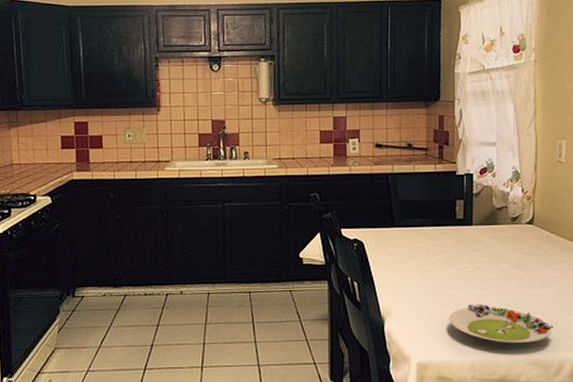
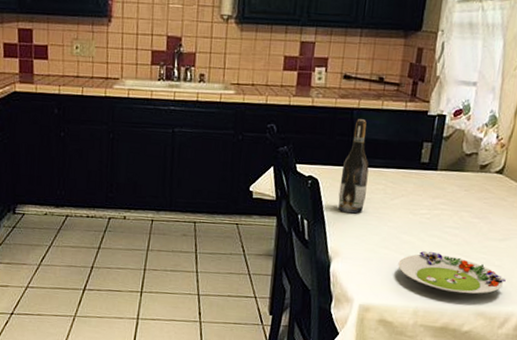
wine bottle: none [384,183,409,272] -> present [338,119,369,214]

